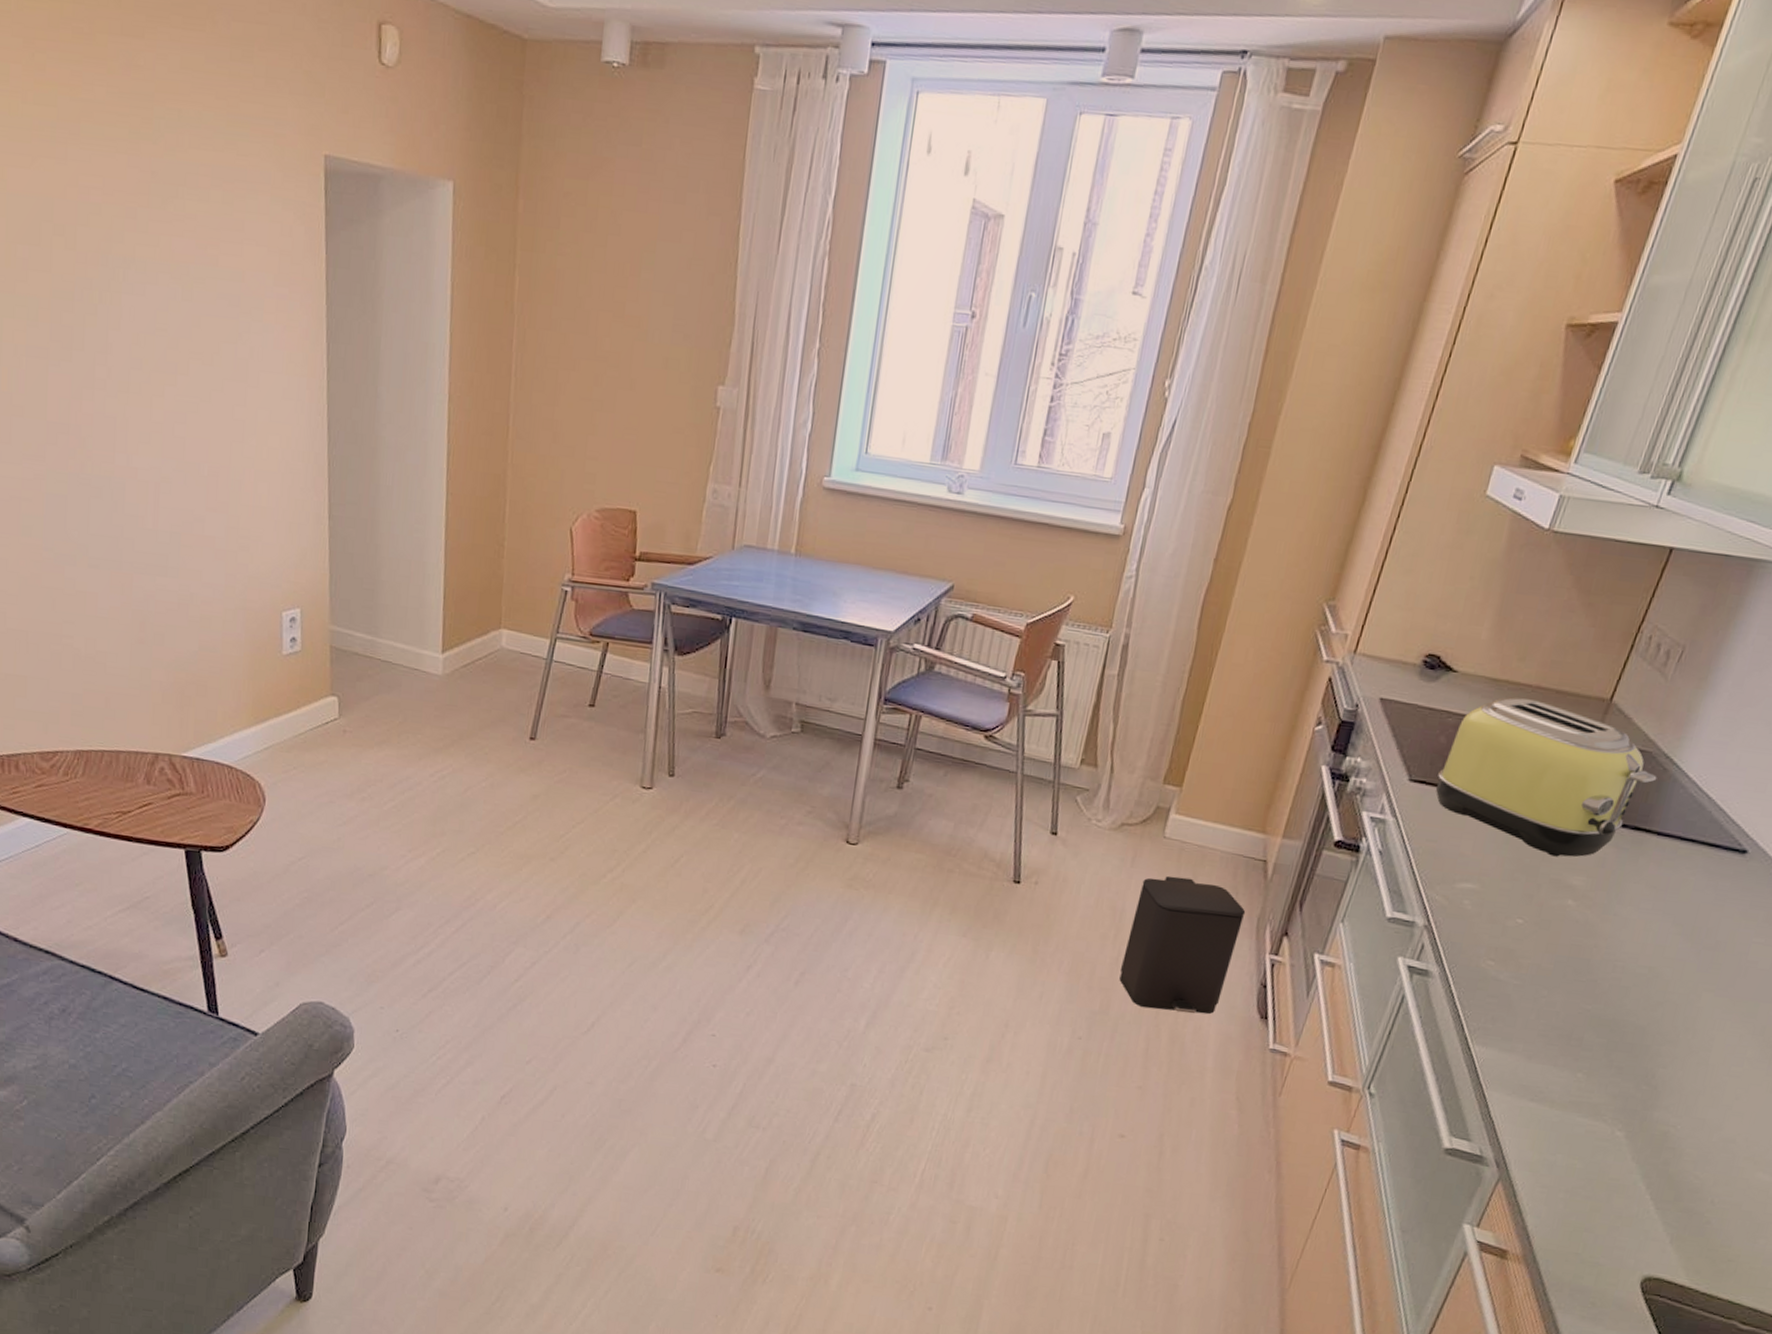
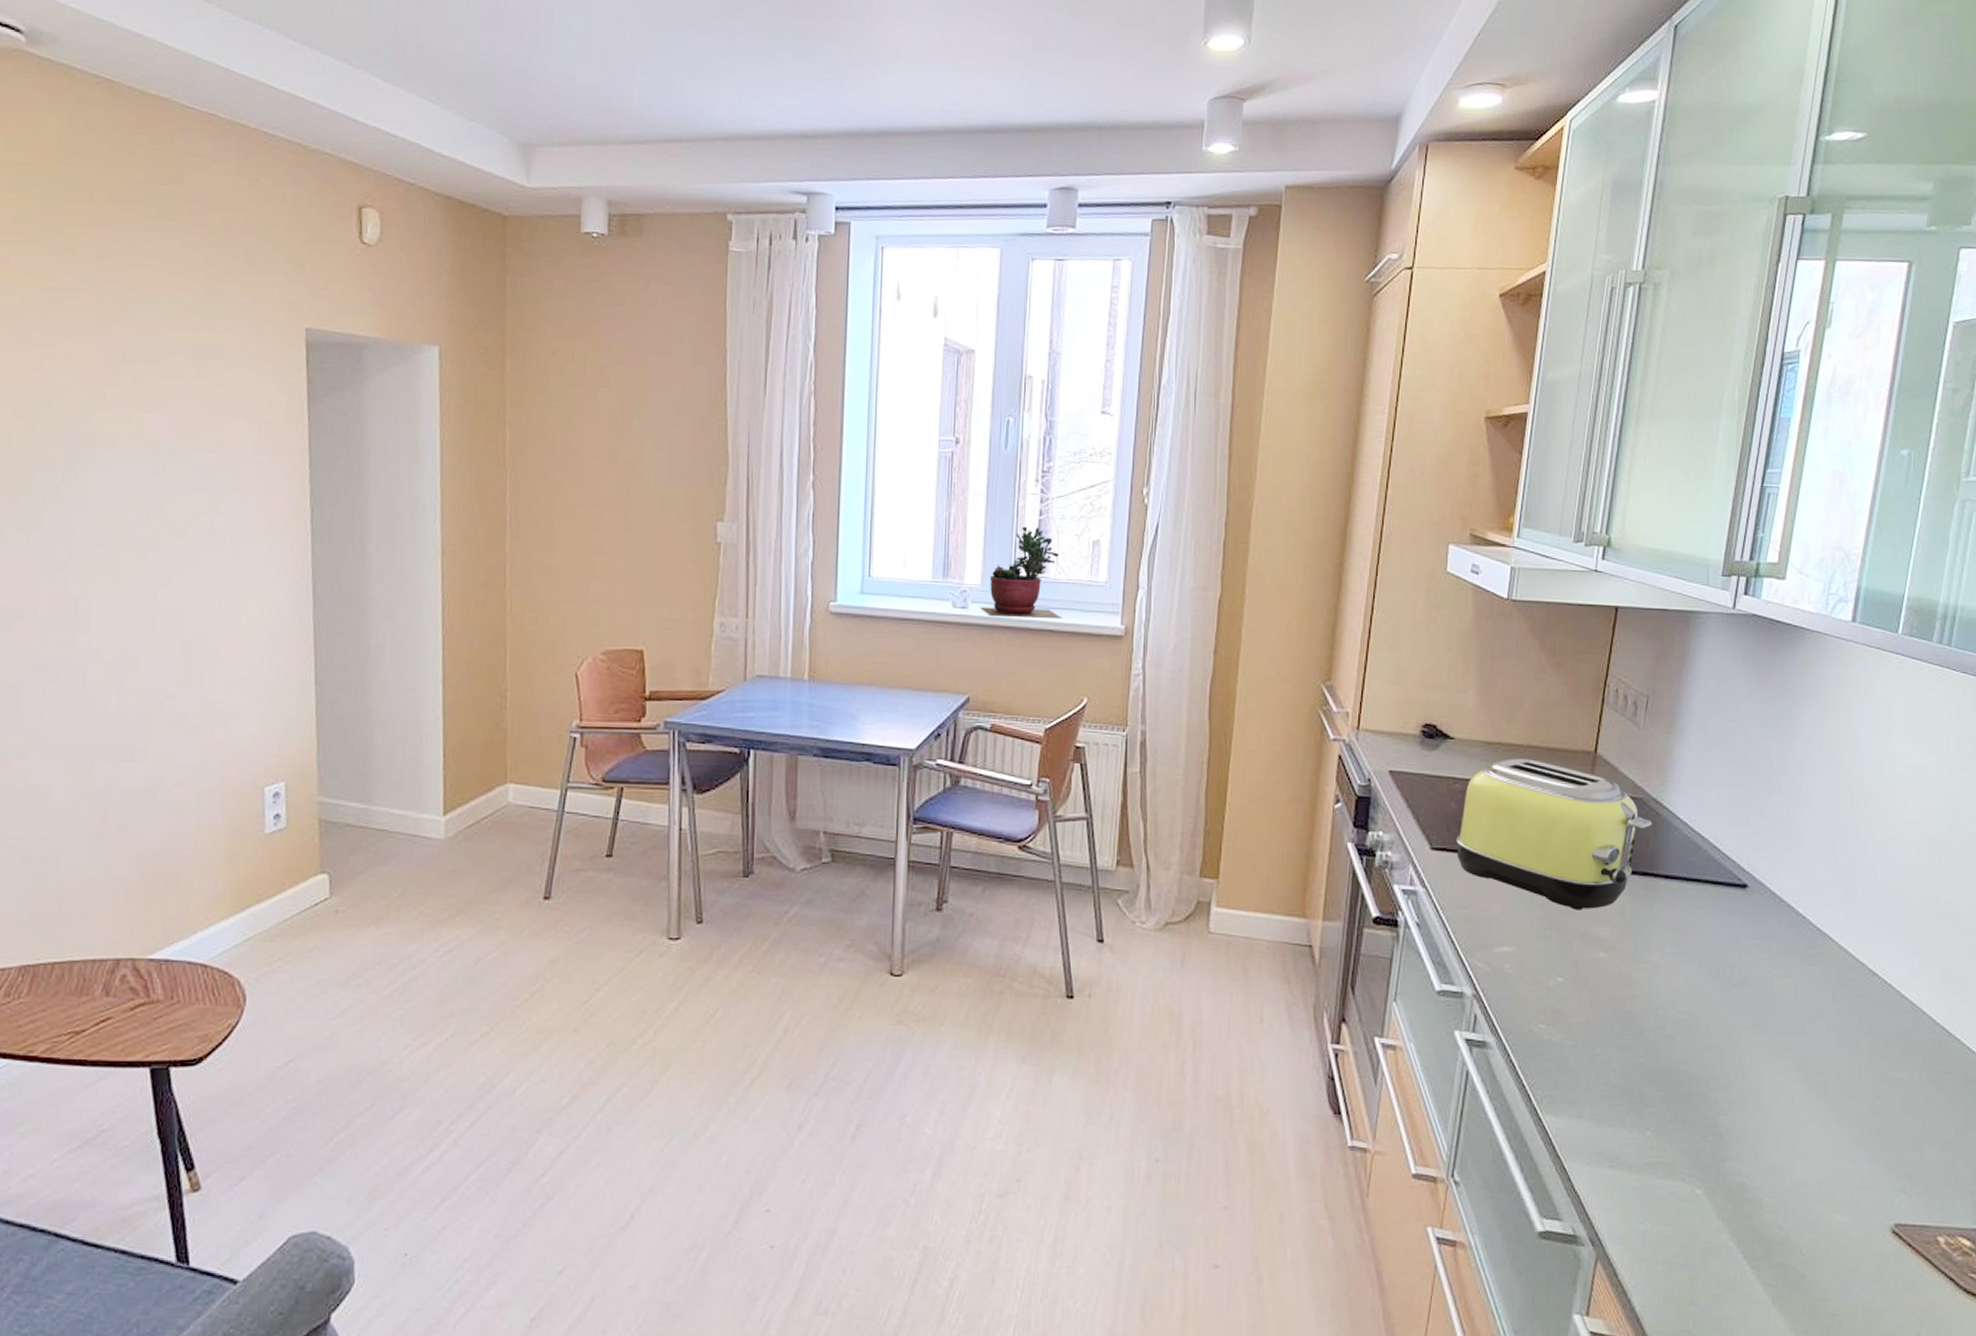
succulent plant: none [975,412,1066,513] -> present [979,526,1063,620]
pedal bin: present [1119,875,1246,1014] -> none [1186,972,1301,1119]

